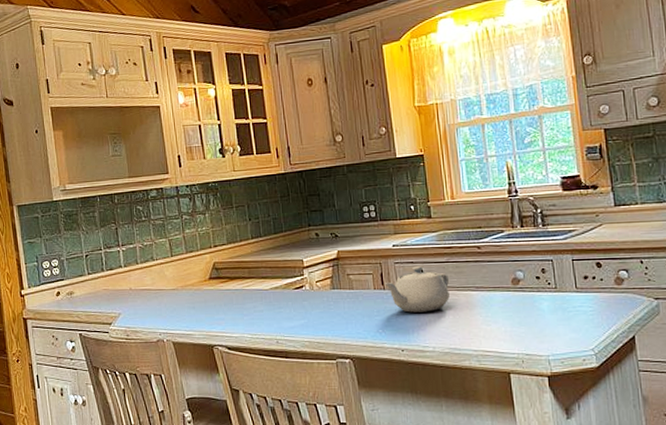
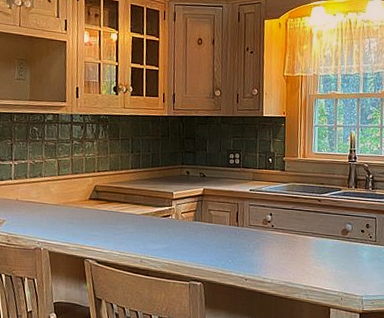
teapot: present [384,266,450,313] -> none [239,210,292,250]

